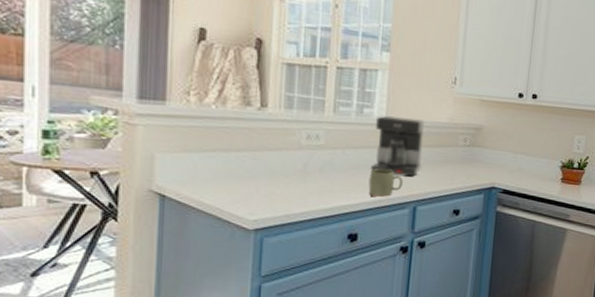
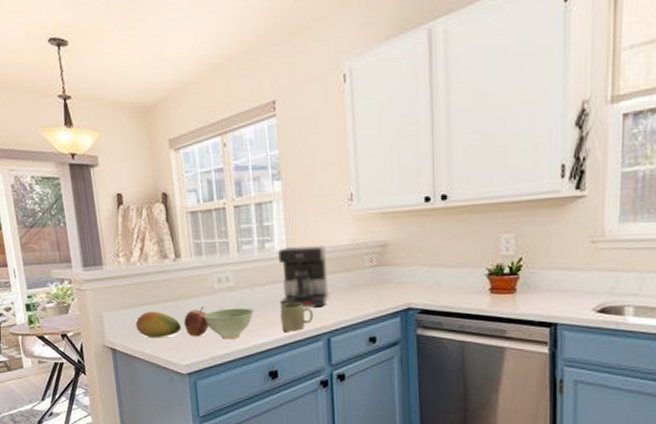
fruit: none [197,158,256,189] -> present [135,311,182,339]
fruit: none [259,161,288,192] -> present [184,306,209,337]
bowl: none [284,166,341,199] -> present [204,308,253,340]

